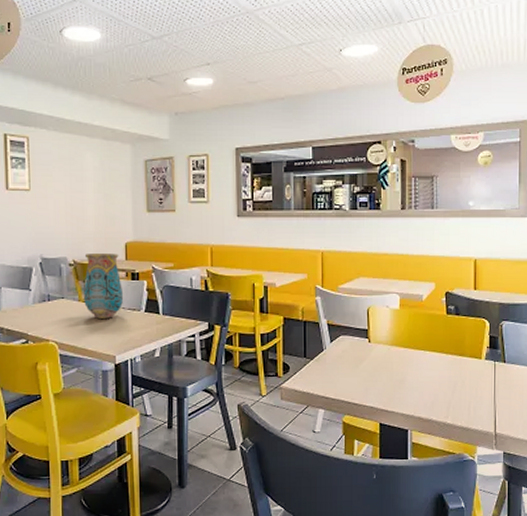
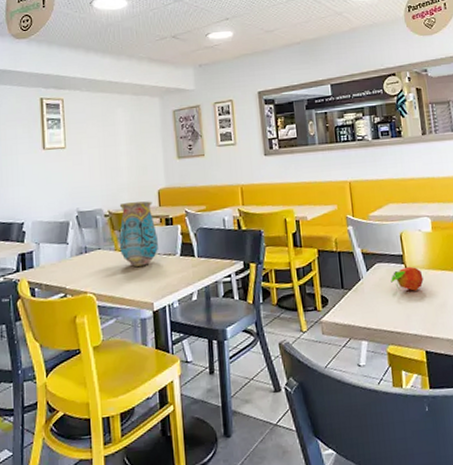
fruit: none [353,341,385,366] -> present [391,266,424,291]

